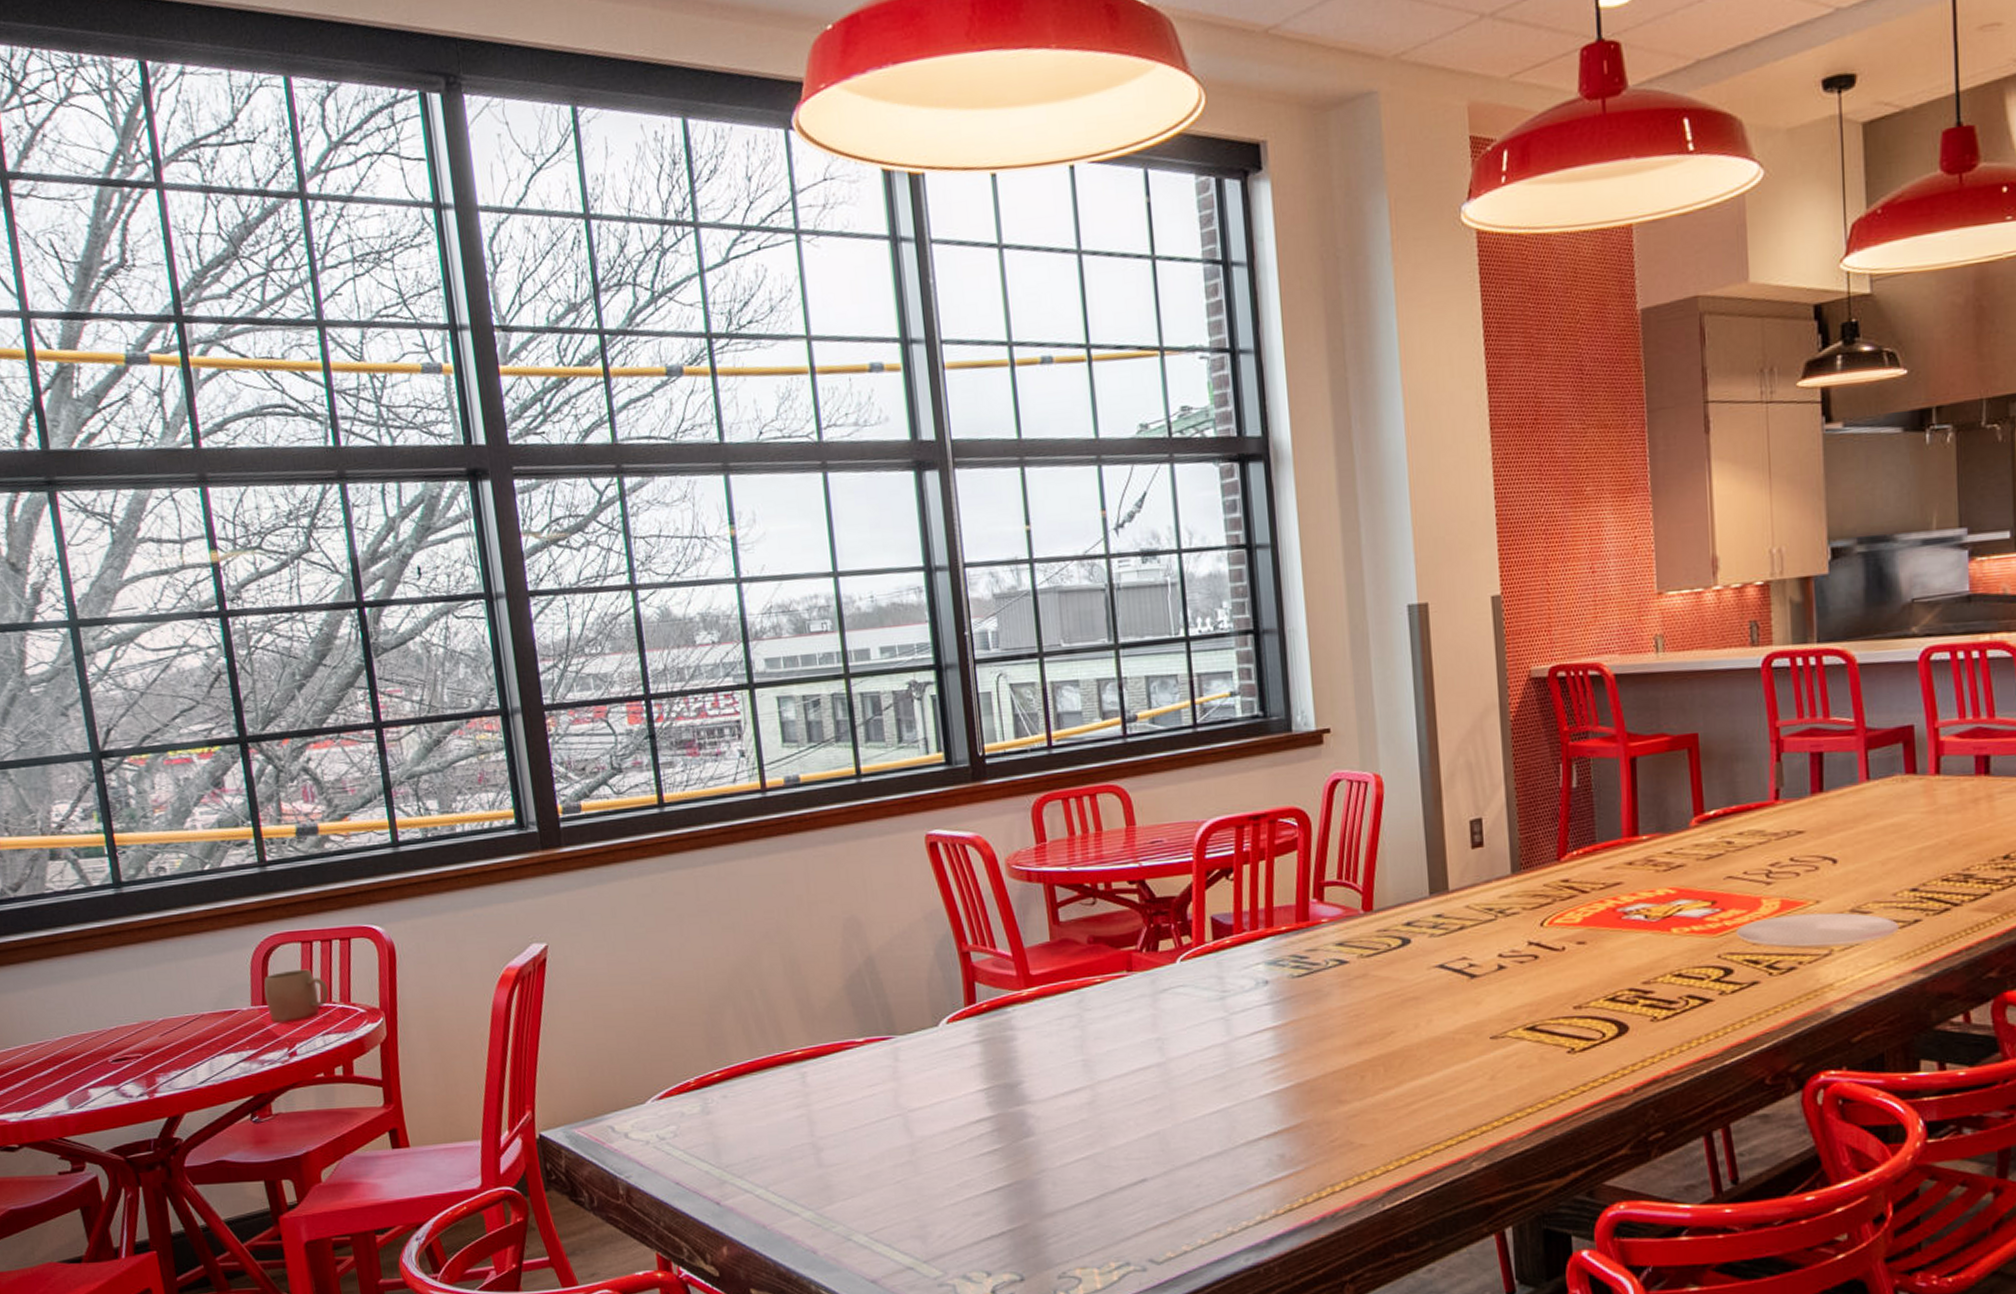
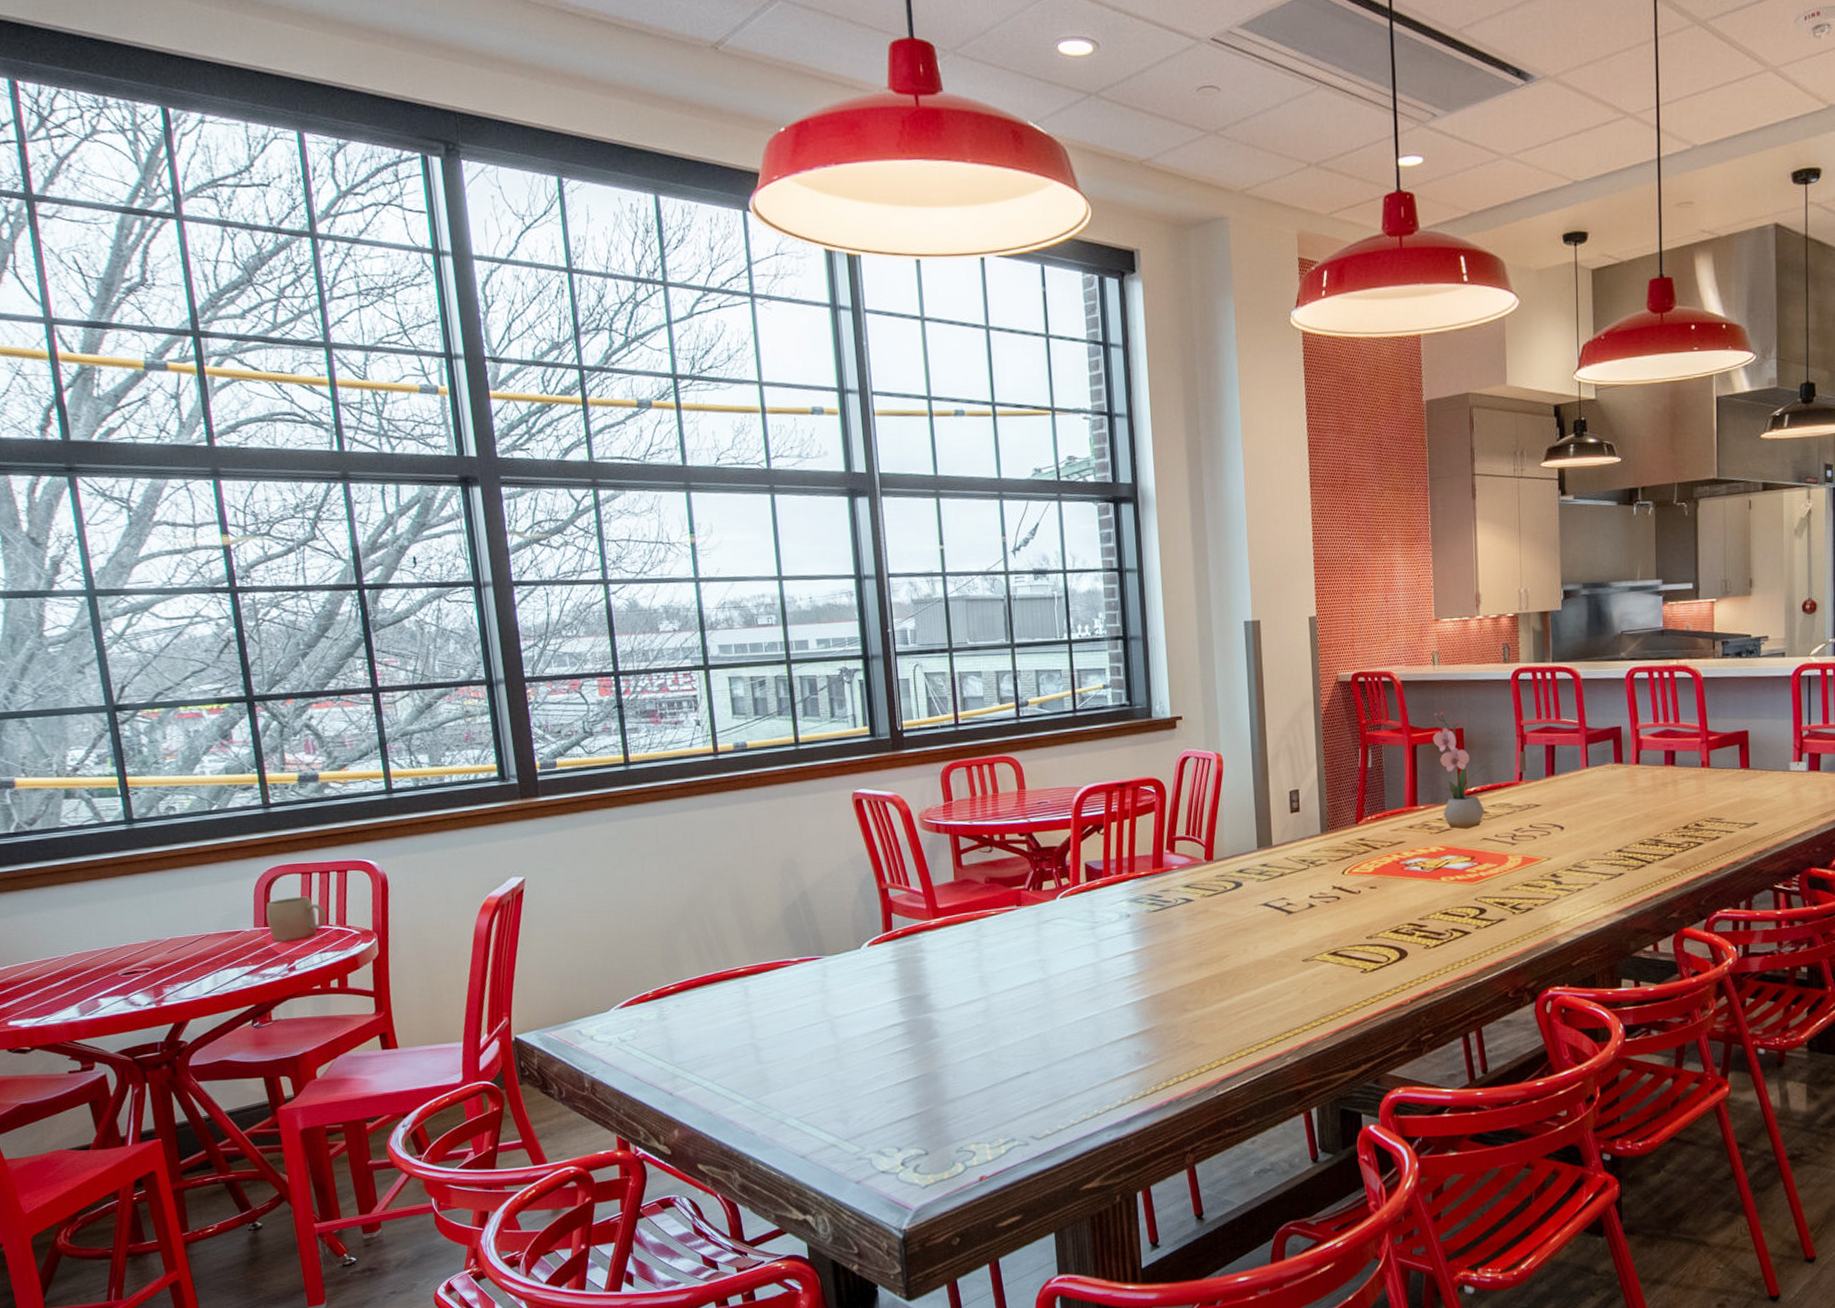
flower arrangement: none [1658,713,1730,866] -> present [1433,712,1487,830]
plate: present [1735,912,1899,950] -> none [1488,867,1608,895]

